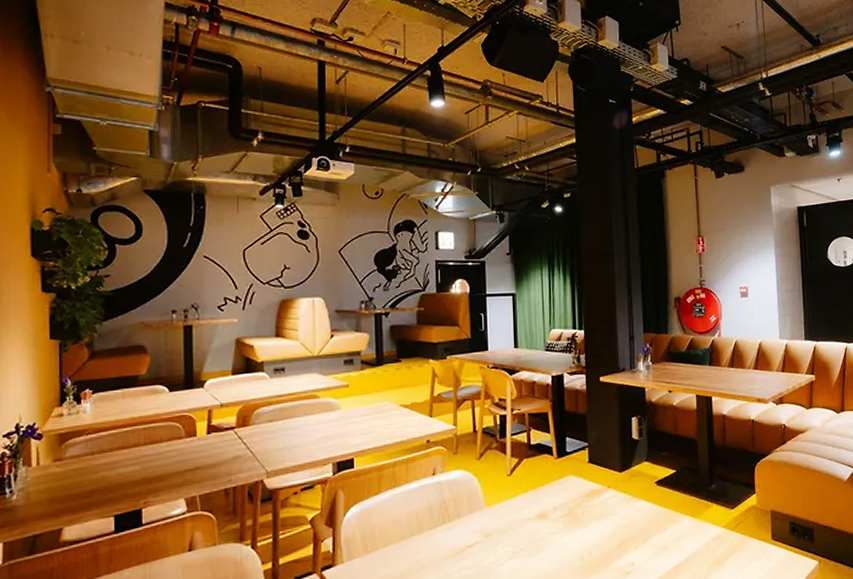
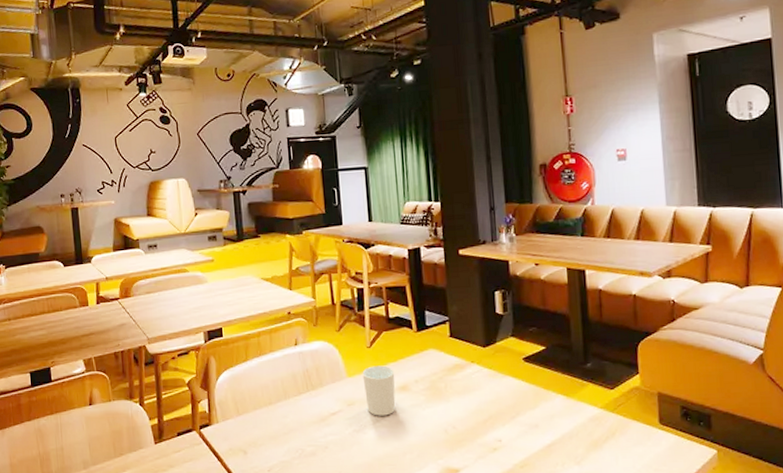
cup: none [501,493,534,546] -> present [362,365,396,416]

